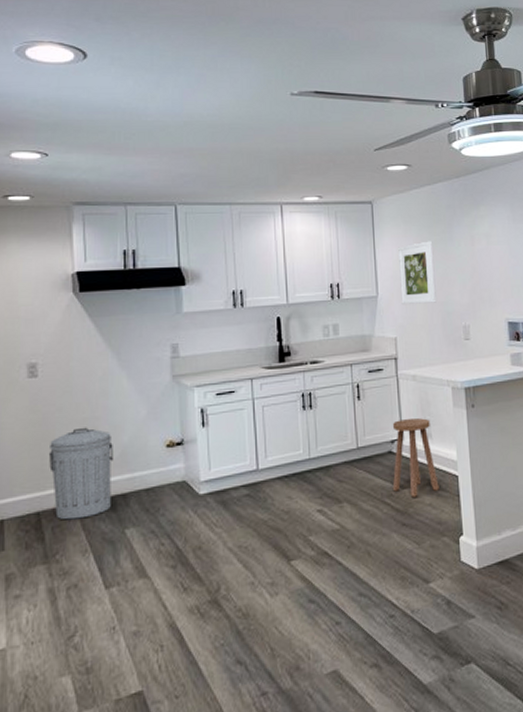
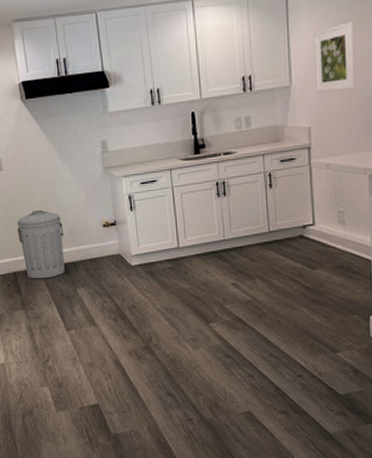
stool: present [392,418,439,498] -> none [303,205,351,278]

